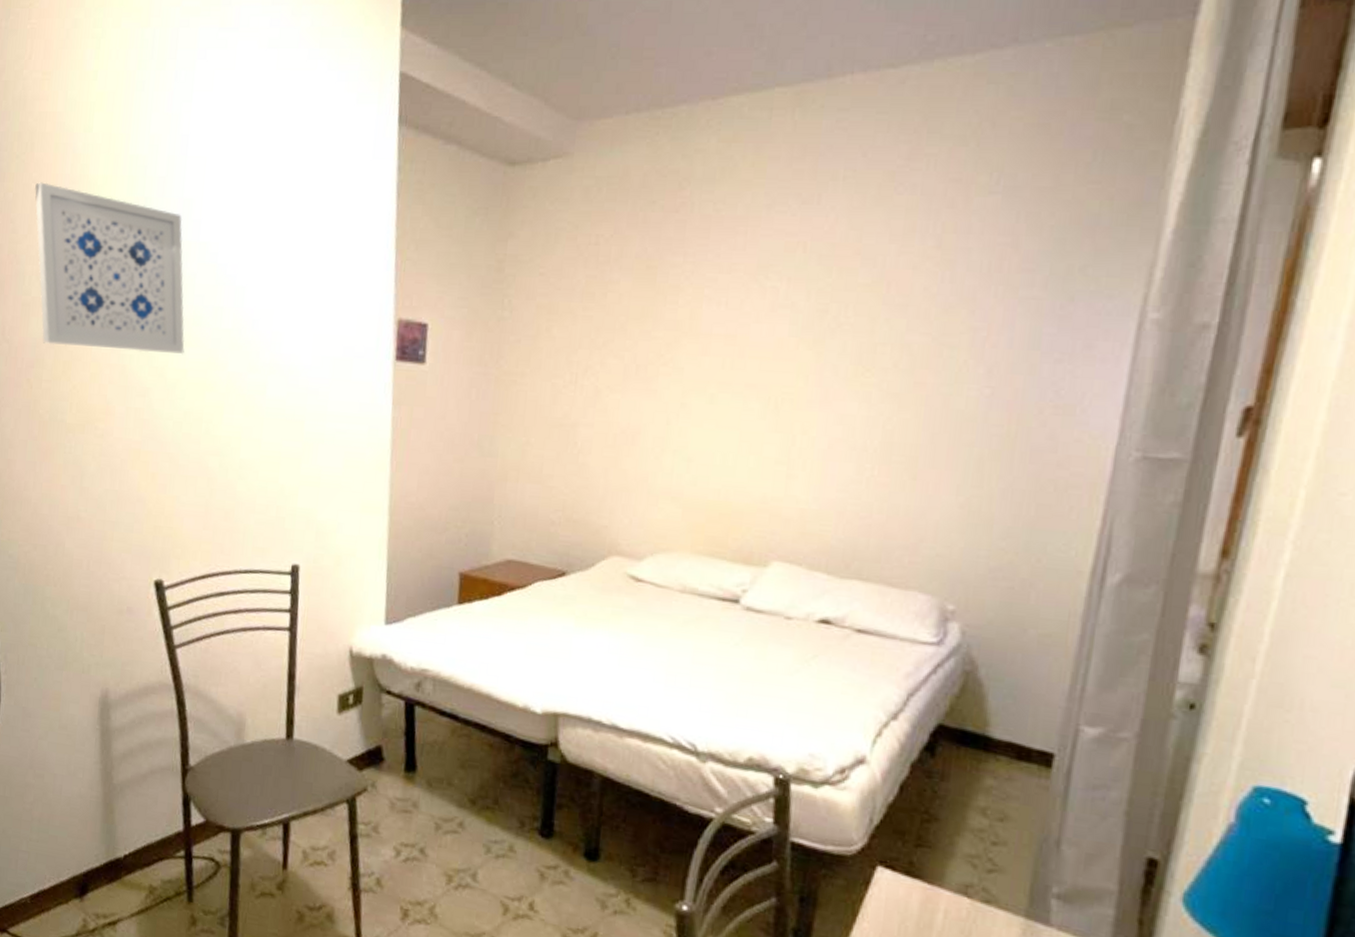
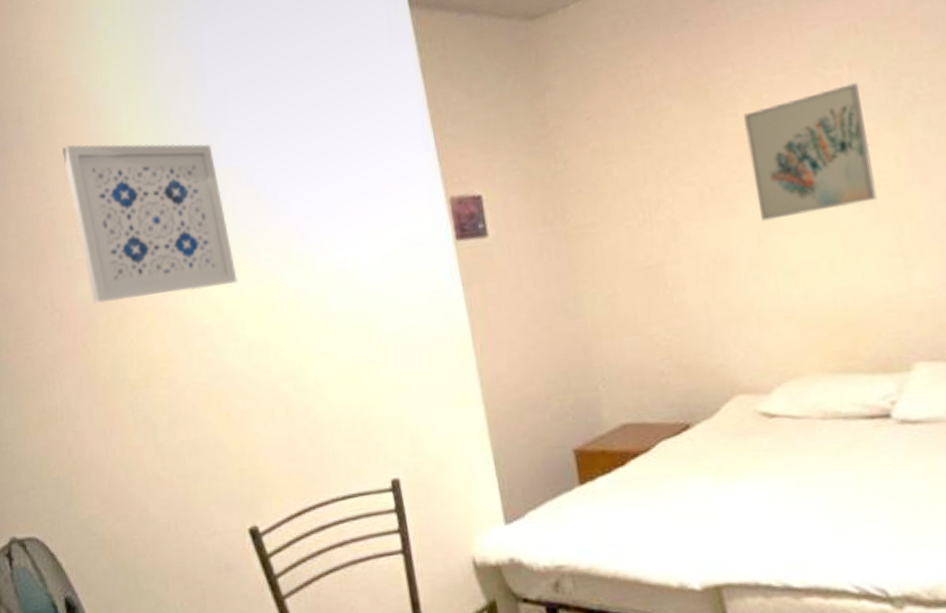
wall art: none [674,298,791,410] -> present [743,83,877,221]

